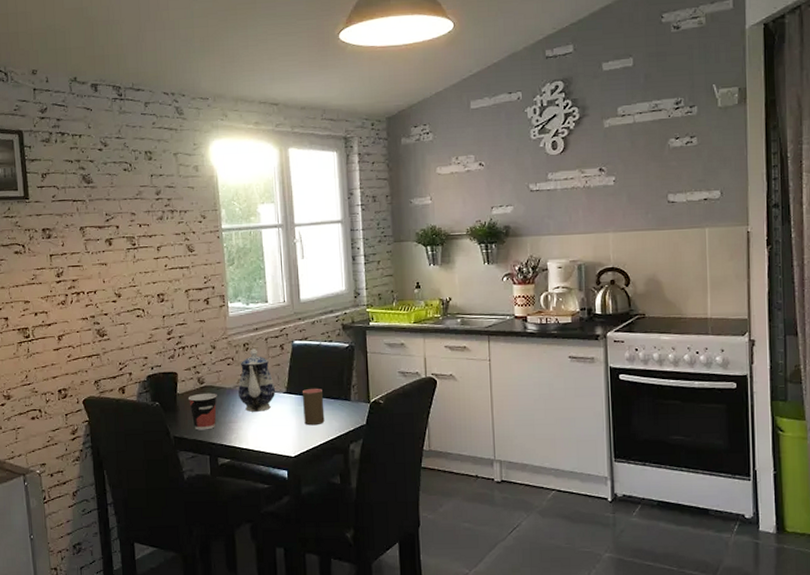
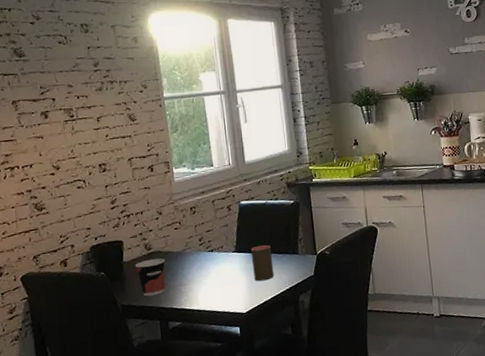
teapot: present [237,348,276,412] -> none [186,211,225,274]

